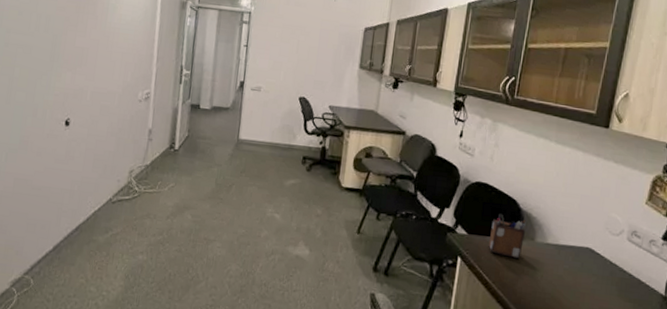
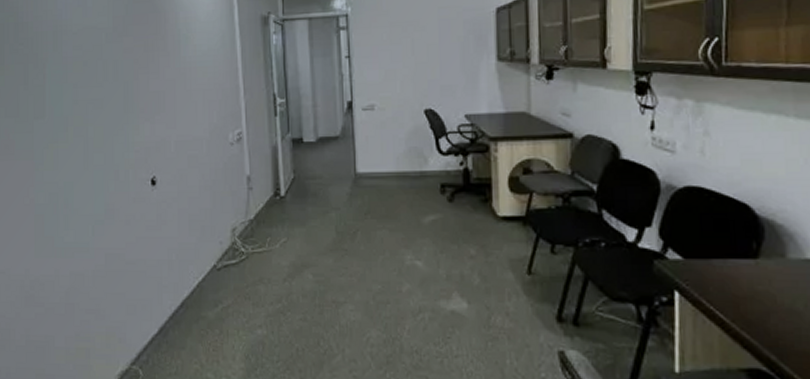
desk organizer: present [488,213,527,258] -> none [716,225,771,284]

